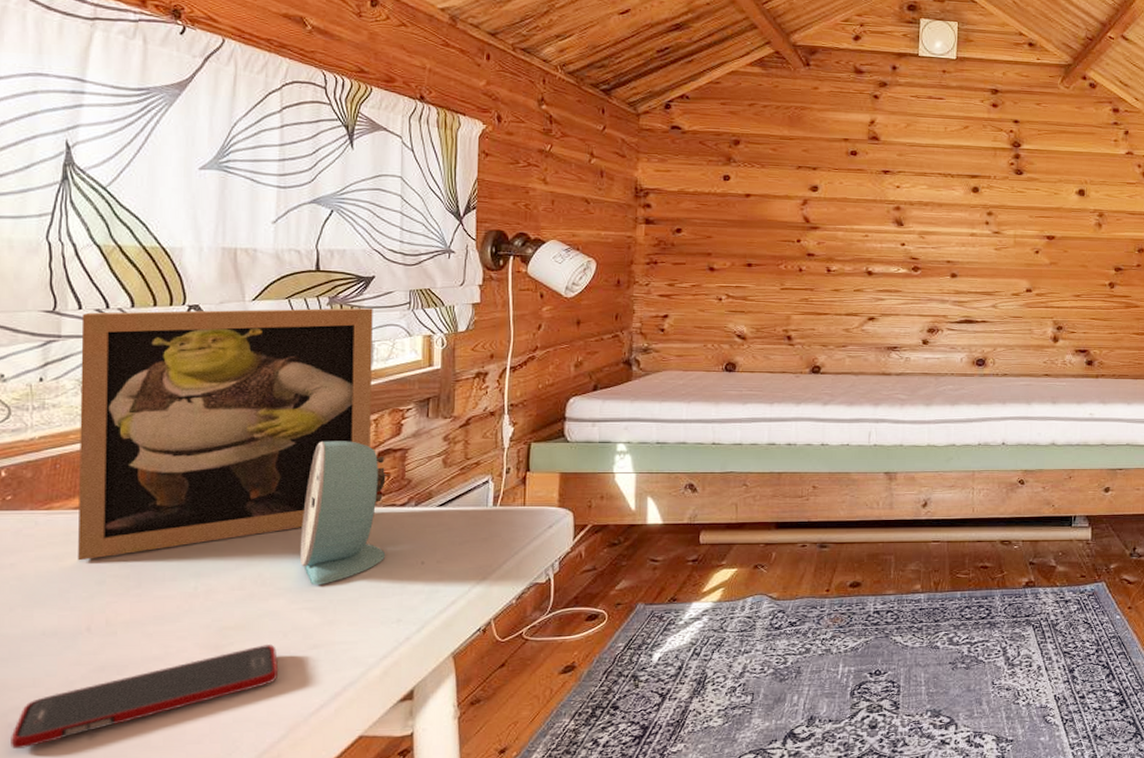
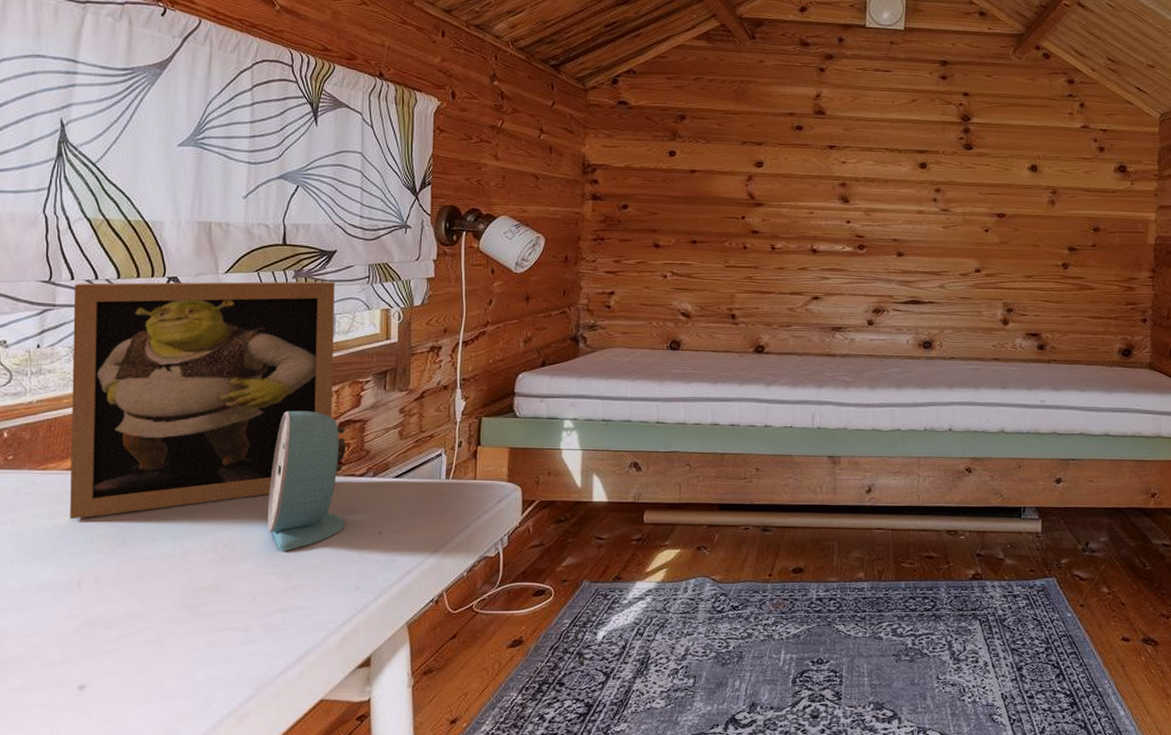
cell phone: present [11,645,279,749] -> none [11,607,248,695]

